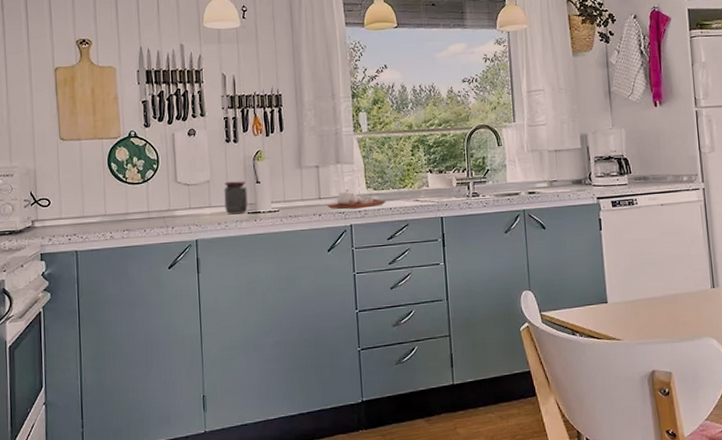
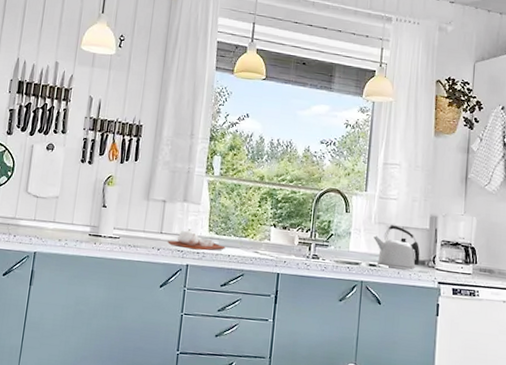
jar: present [224,181,248,215] -> none [67,200,93,235]
kettle: none [529,150,577,193] -> present [373,225,420,271]

